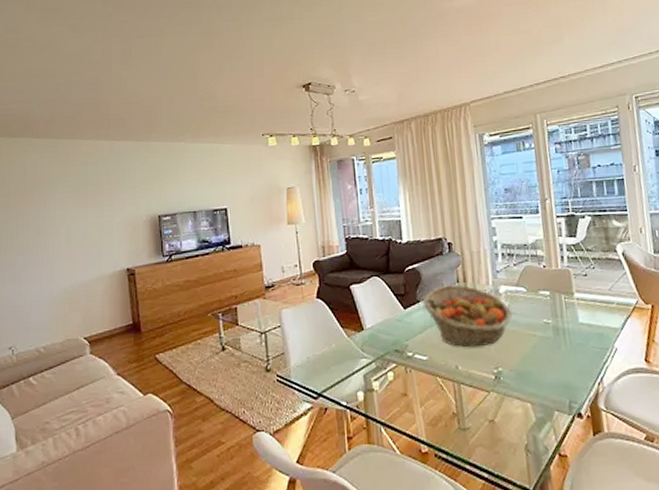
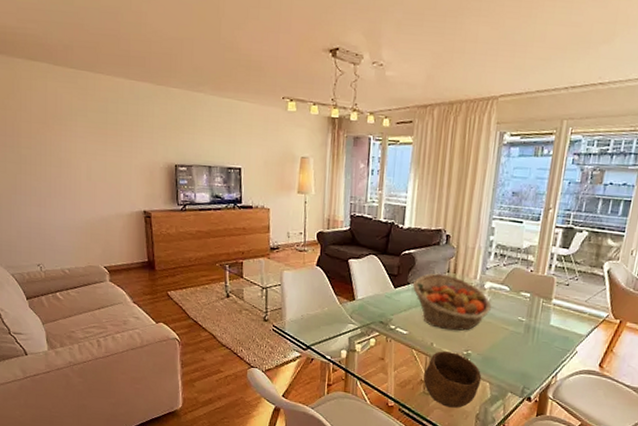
bowl: none [455,372,521,442] -> present [423,351,482,408]

